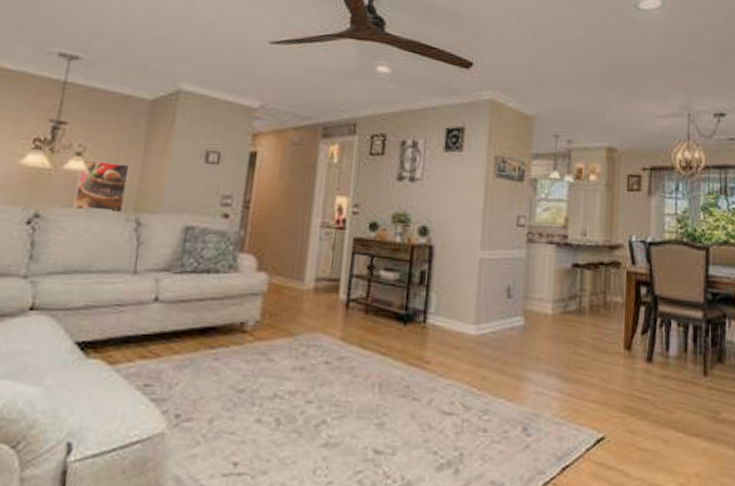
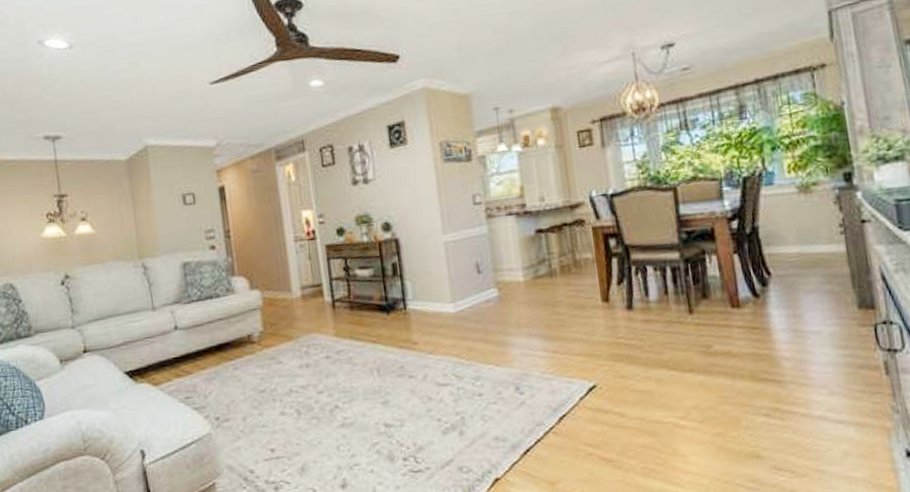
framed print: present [72,159,130,212] -> none [88,219,129,268]

